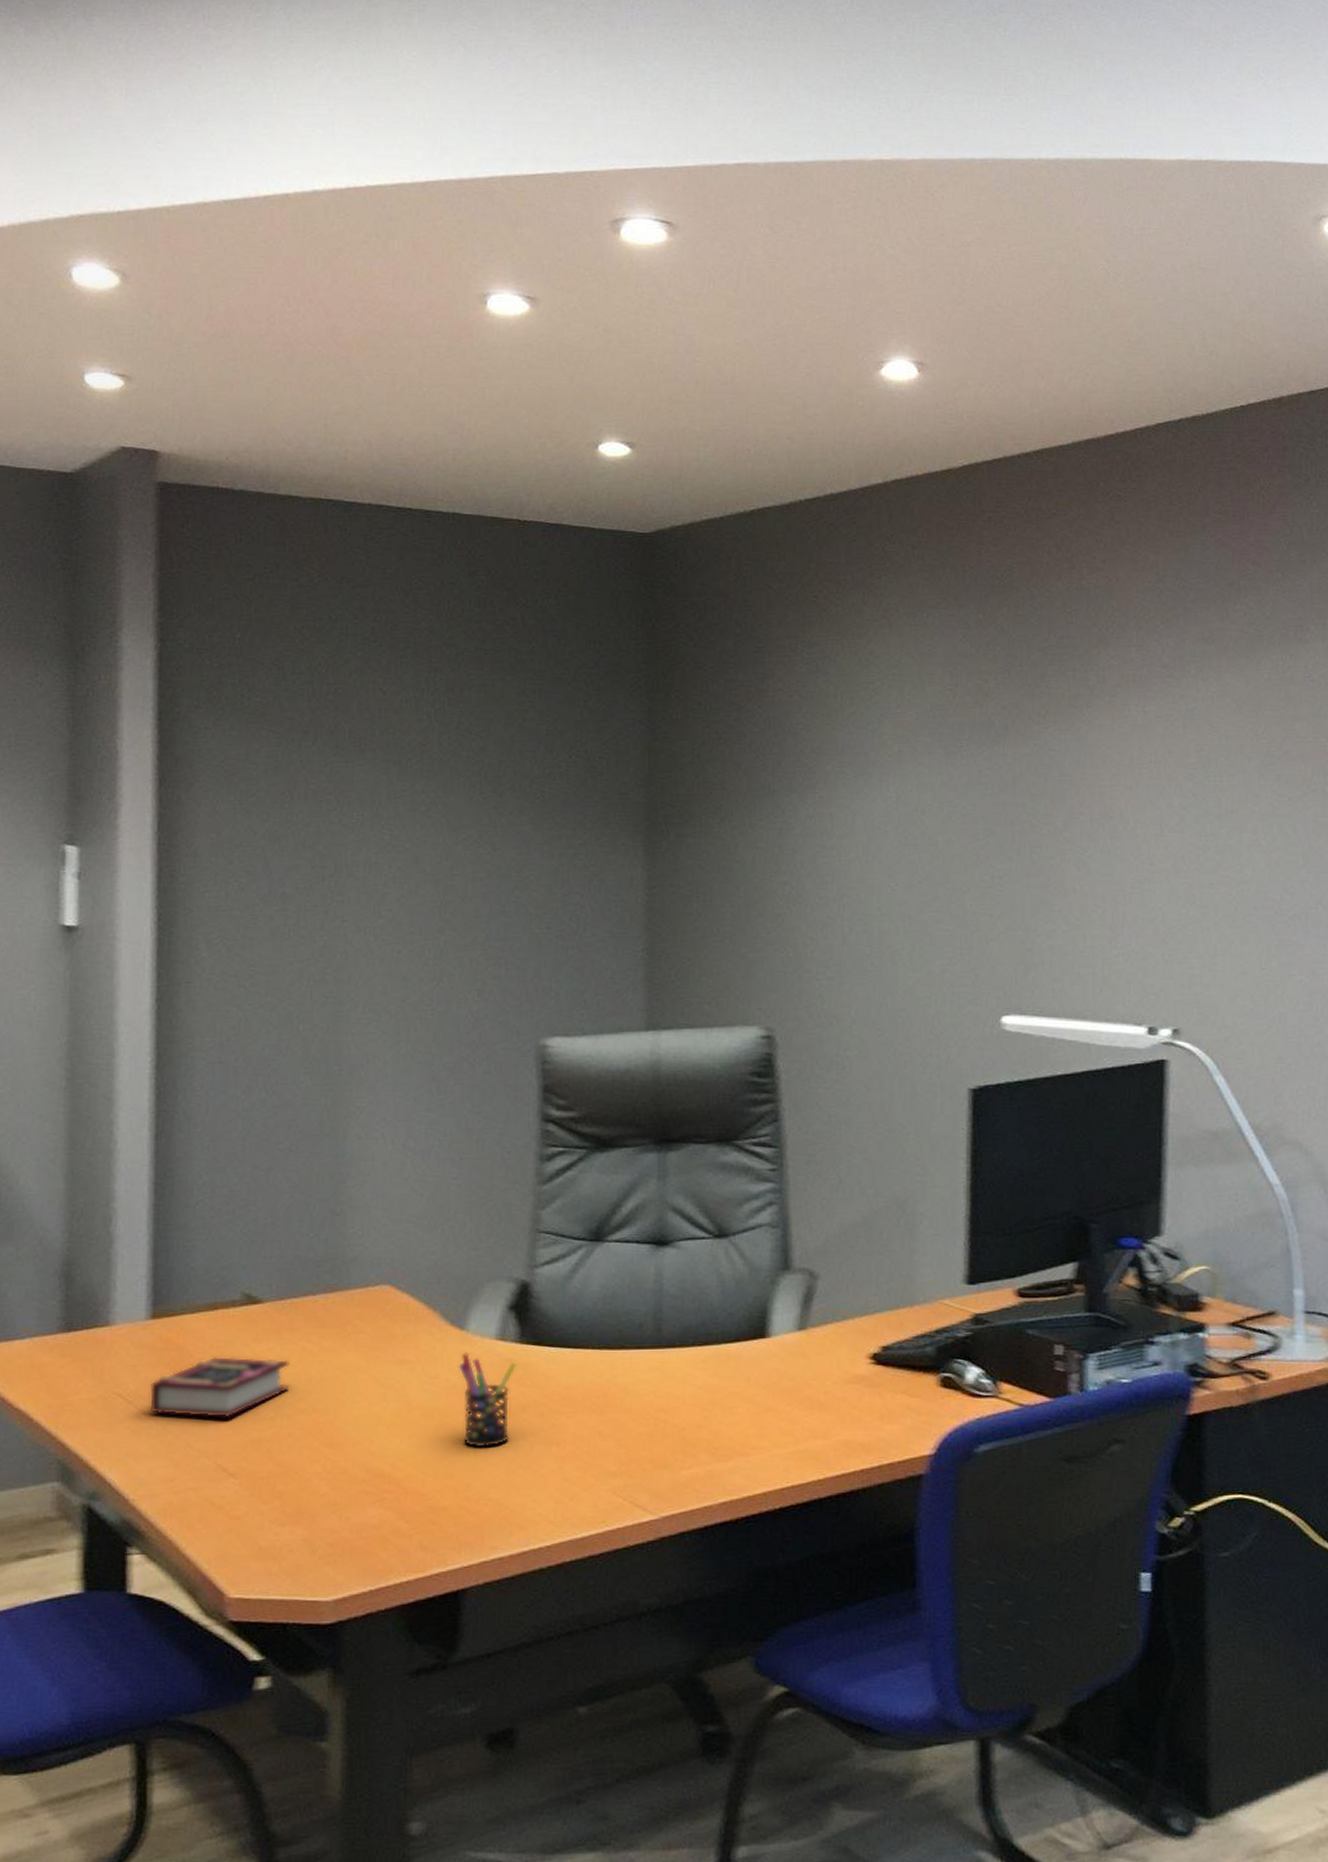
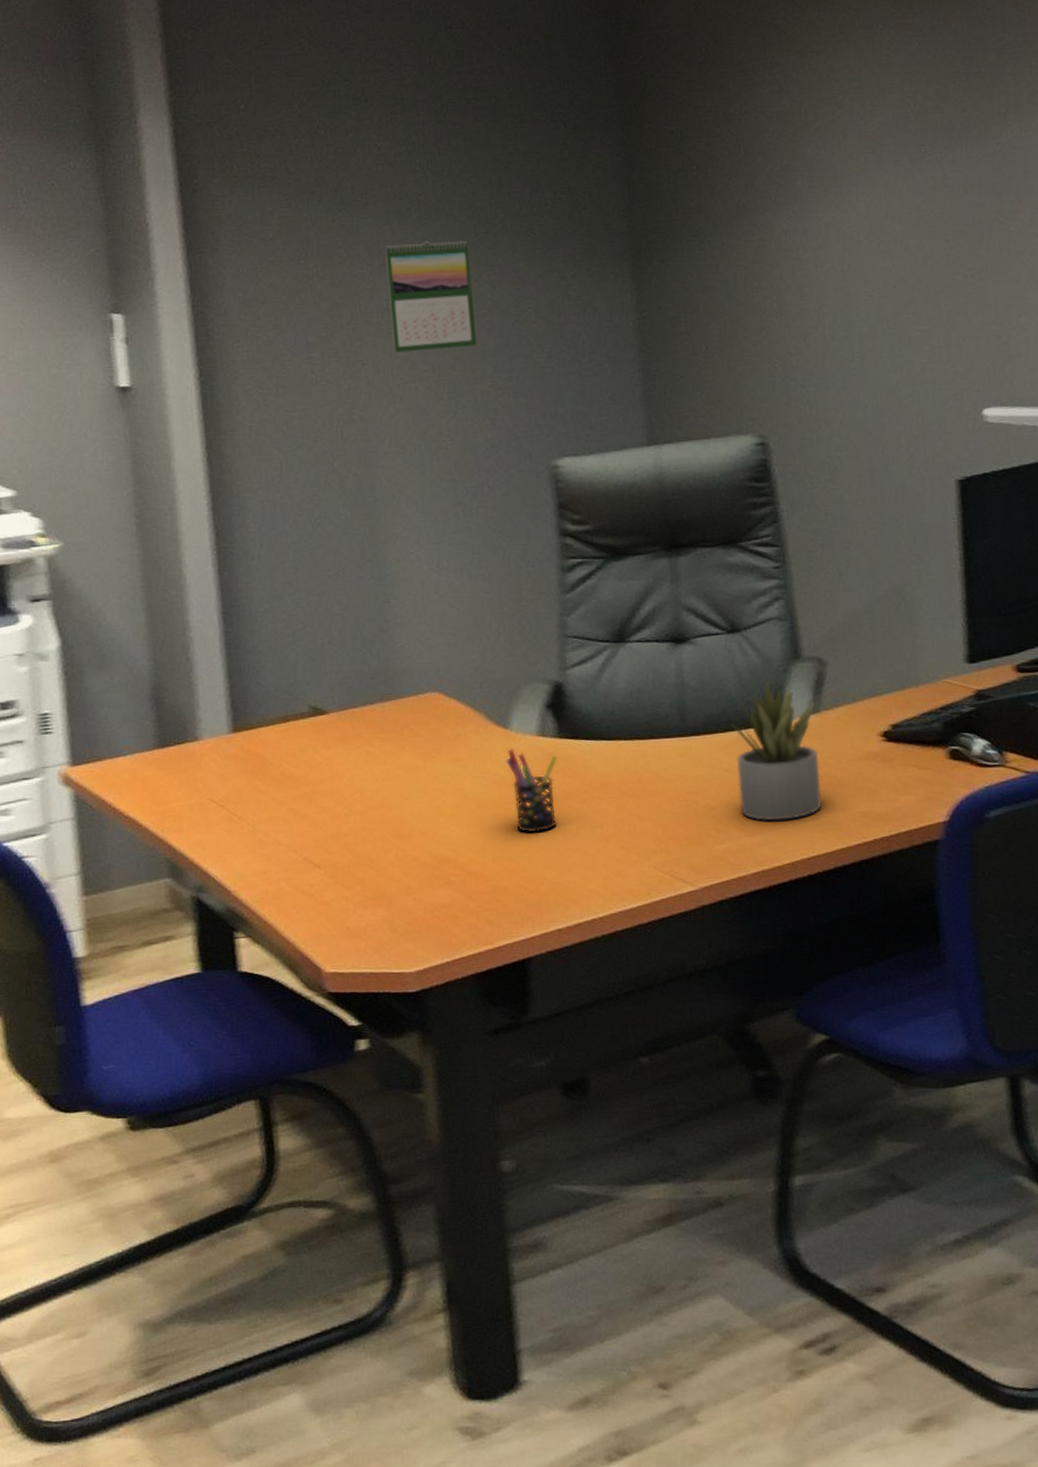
book: present [149,1357,290,1419] -> none [237,762,358,817]
calendar: none [378,795,472,912] -> present [385,240,477,353]
succulent plant: none [711,1291,802,1446] -> present [732,680,822,821]

